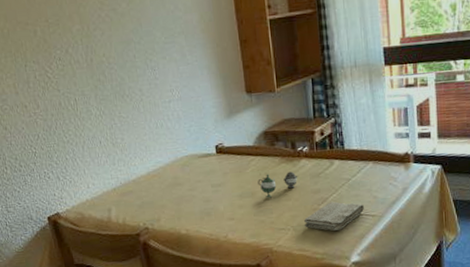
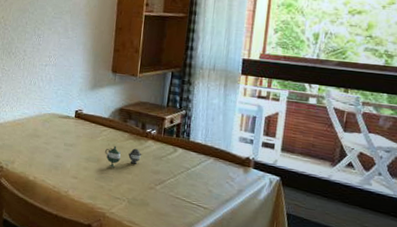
washcloth: present [304,201,364,231] -> none [138,185,198,213]

